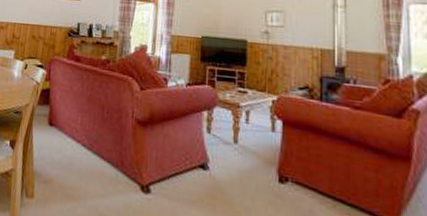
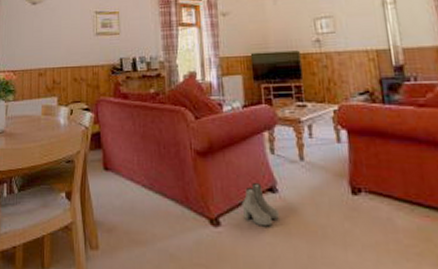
boots: none [173,158,207,201] -> present [241,183,279,227]

